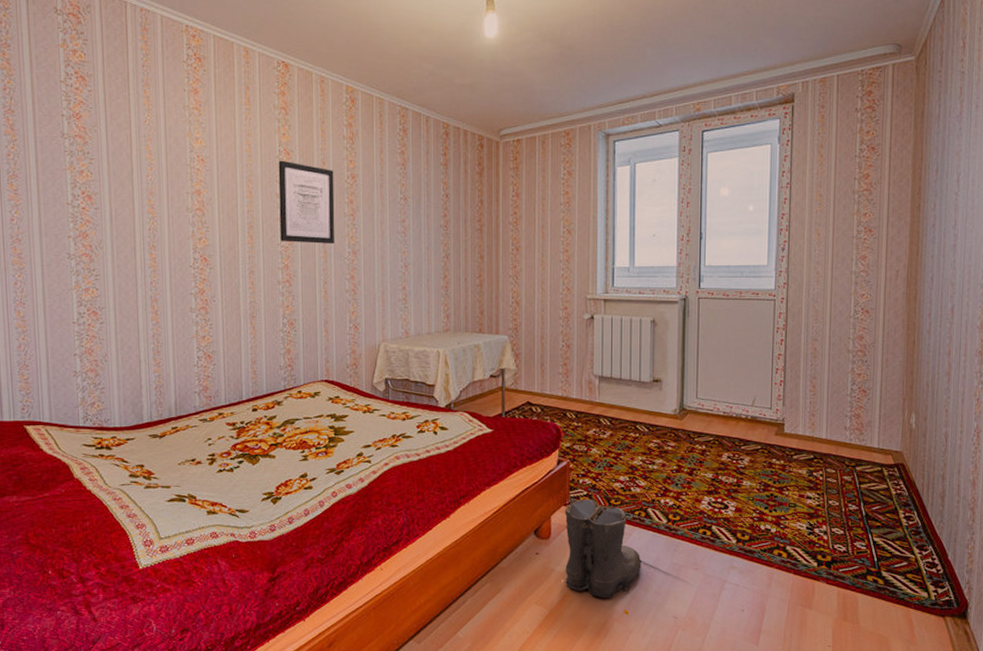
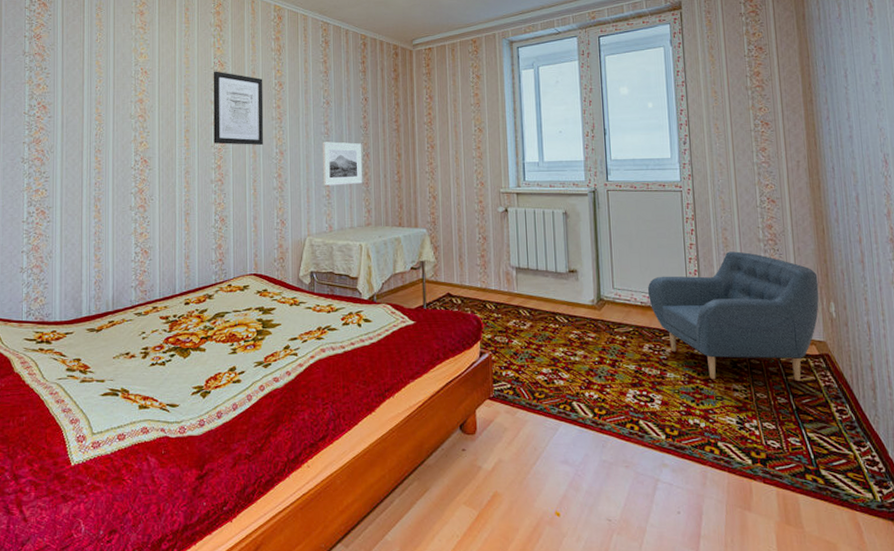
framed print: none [398,241,442,289] -> present [322,141,363,186]
boots: present [563,498,642,598] -> none [490,391,570,499]
armchair: none [731,362,903,489] -> present [647,251,819,381]

